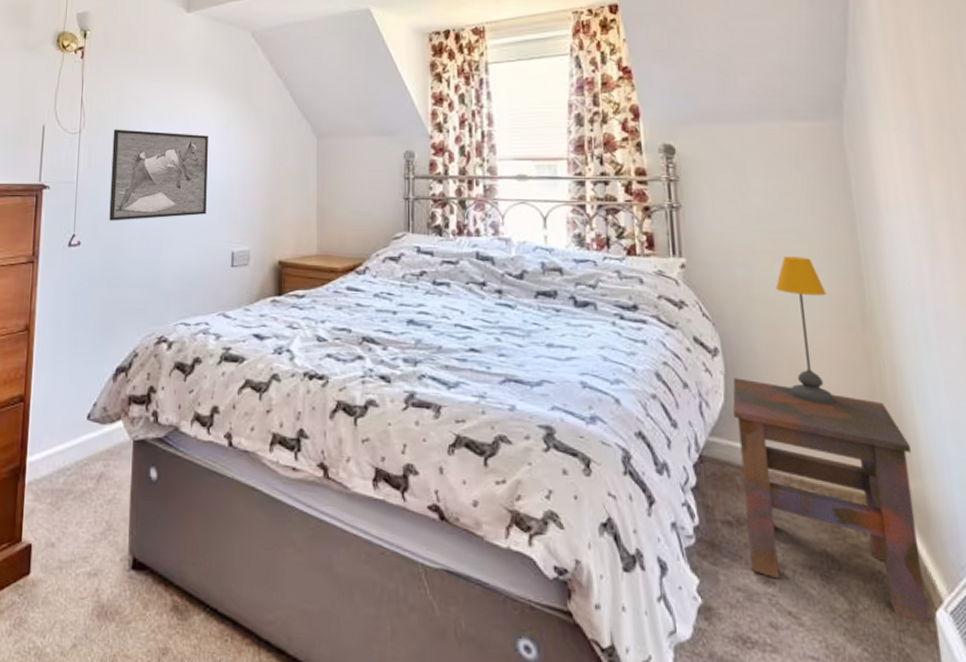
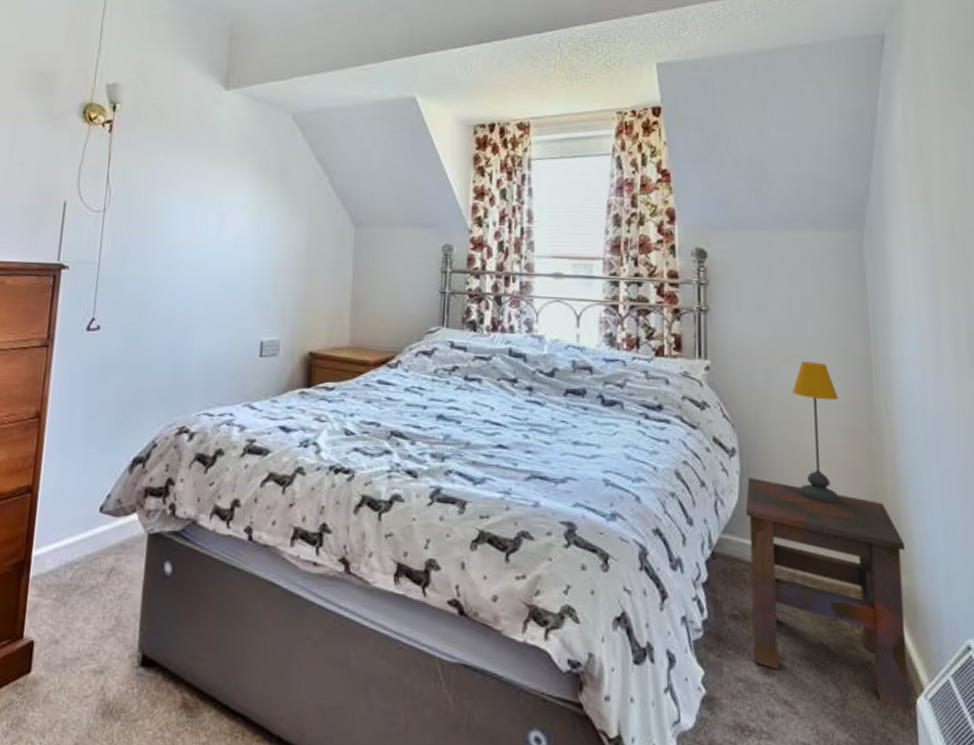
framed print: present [109,129,209,221] -> none [132,209,243,306]

